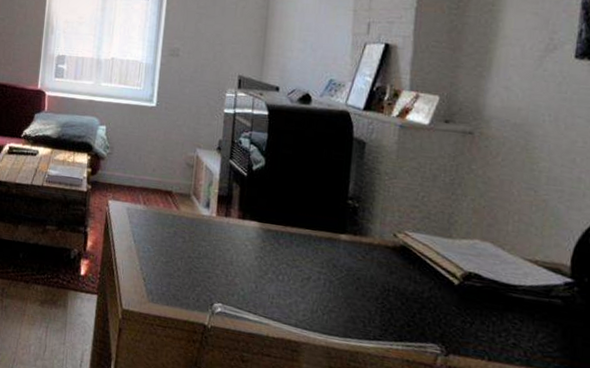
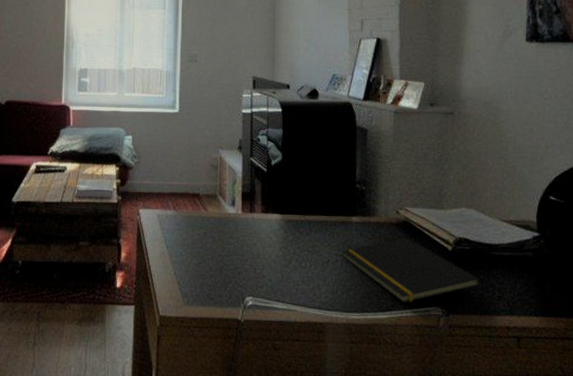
notepad: none [326,263,492,335] -> present [342,237,481,303]

